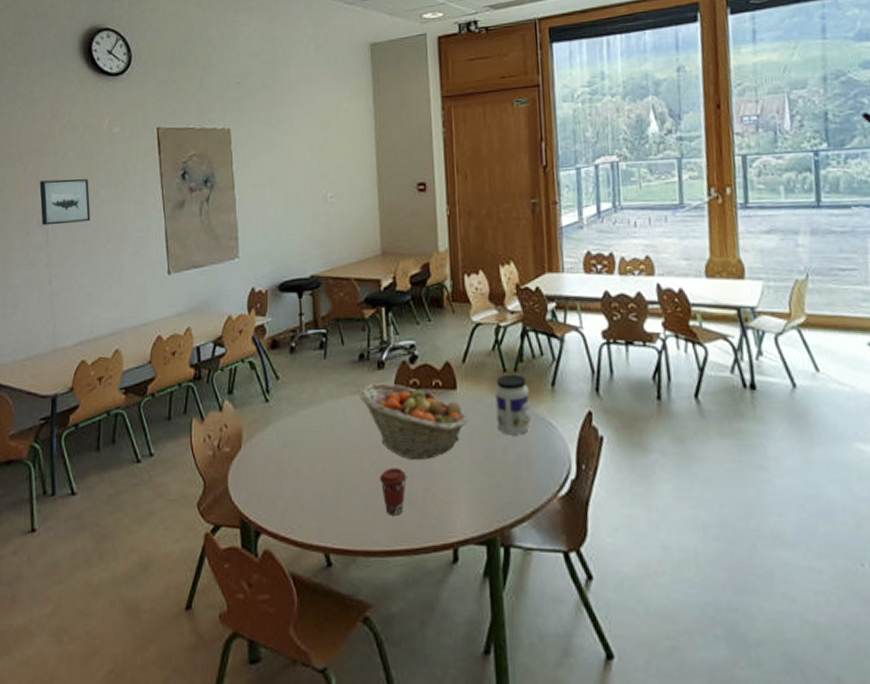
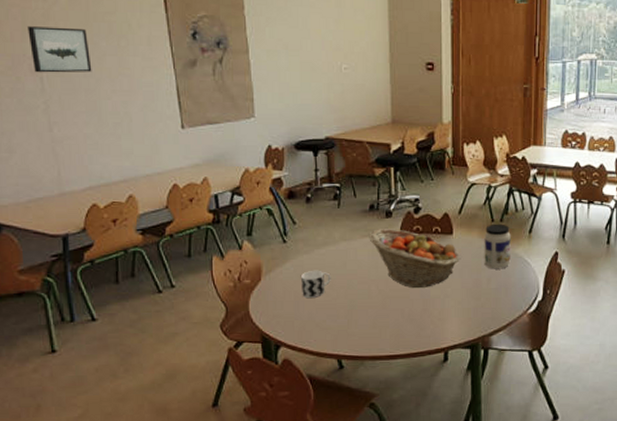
cup: none [283,435,317,471] -> present [300,270,331,298]
coffee cup: present [379,467,407,516] -> none [385,294,409,330]

